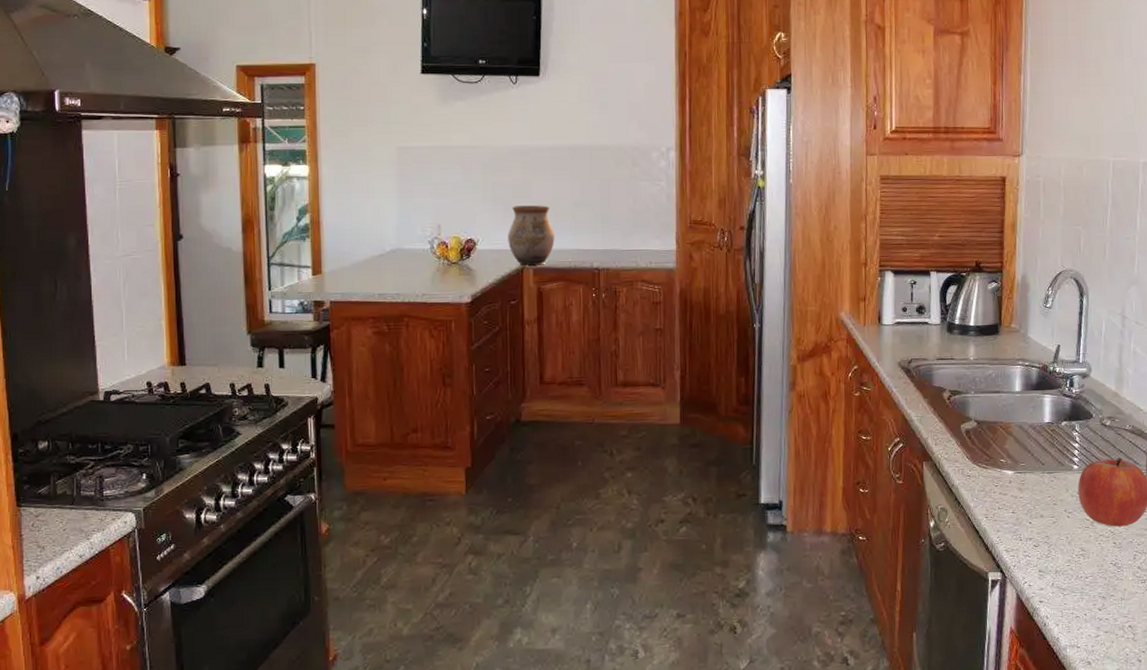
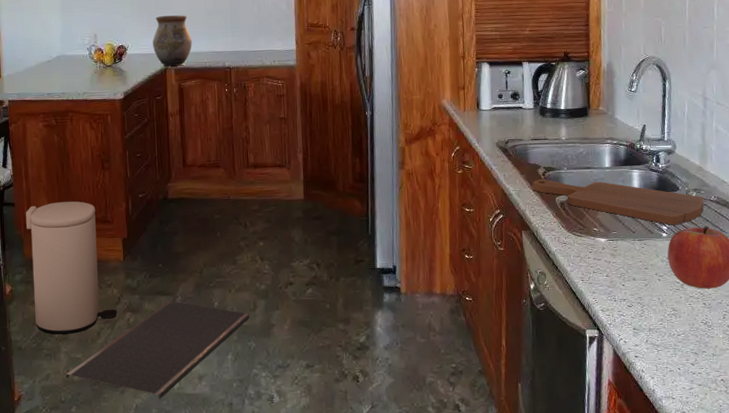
pedal bin: none [349,423,457,582] -> present [26,201,118,335]
door mat: none [393,540,613,656] -> present [66,300,249,399]
cutting board: none [936,404,1118,457] -> present [532,179,704,225]

